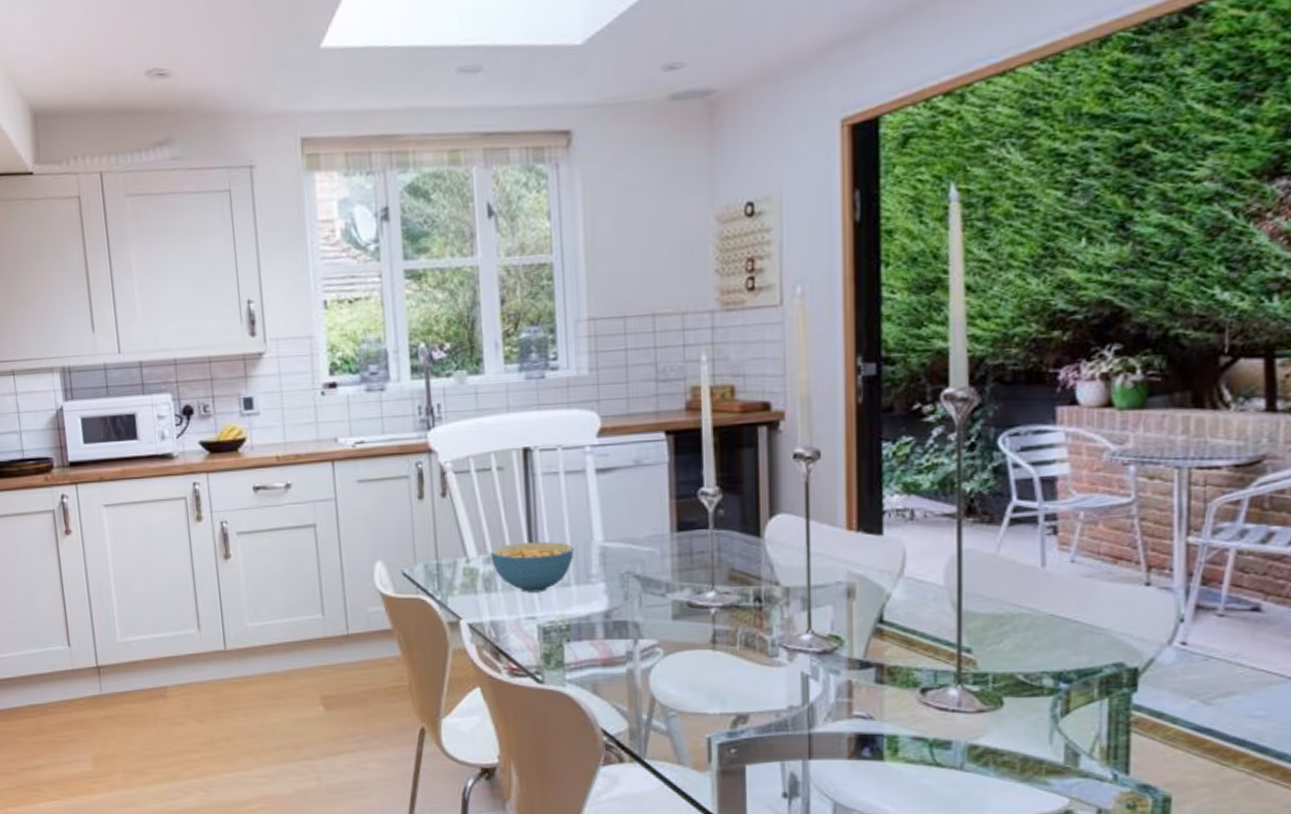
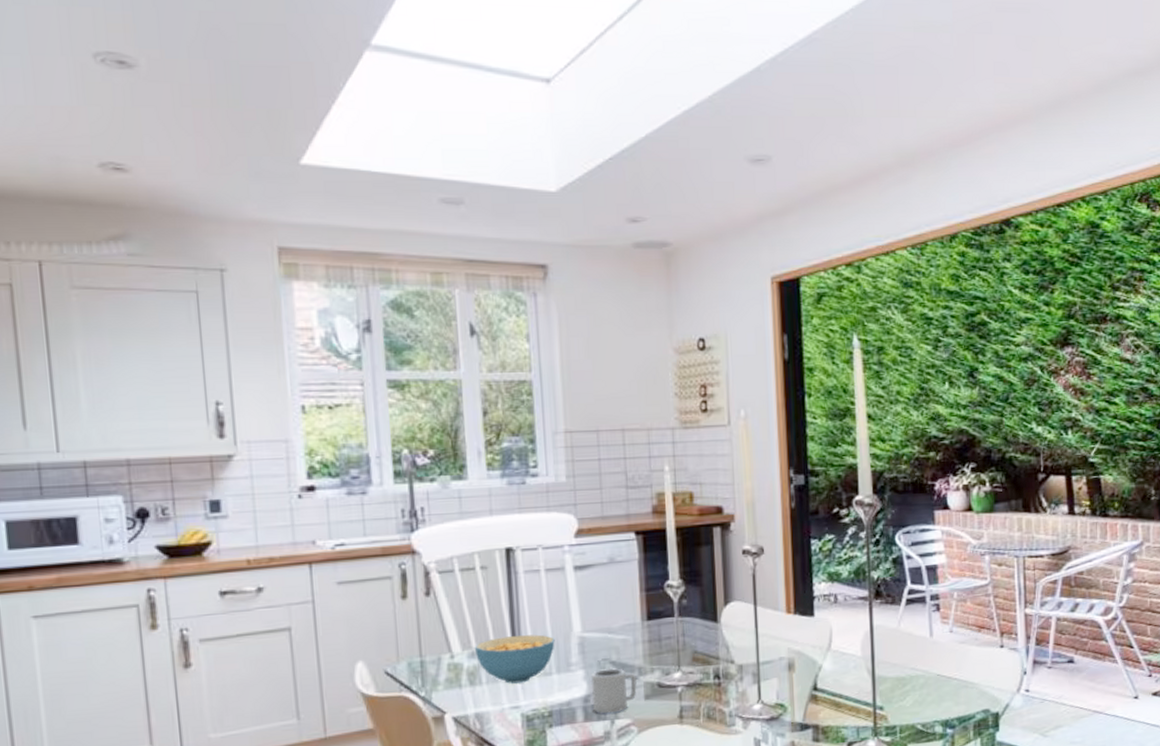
cup: none [612,582,664,632] -> present [590,667,637,714]

